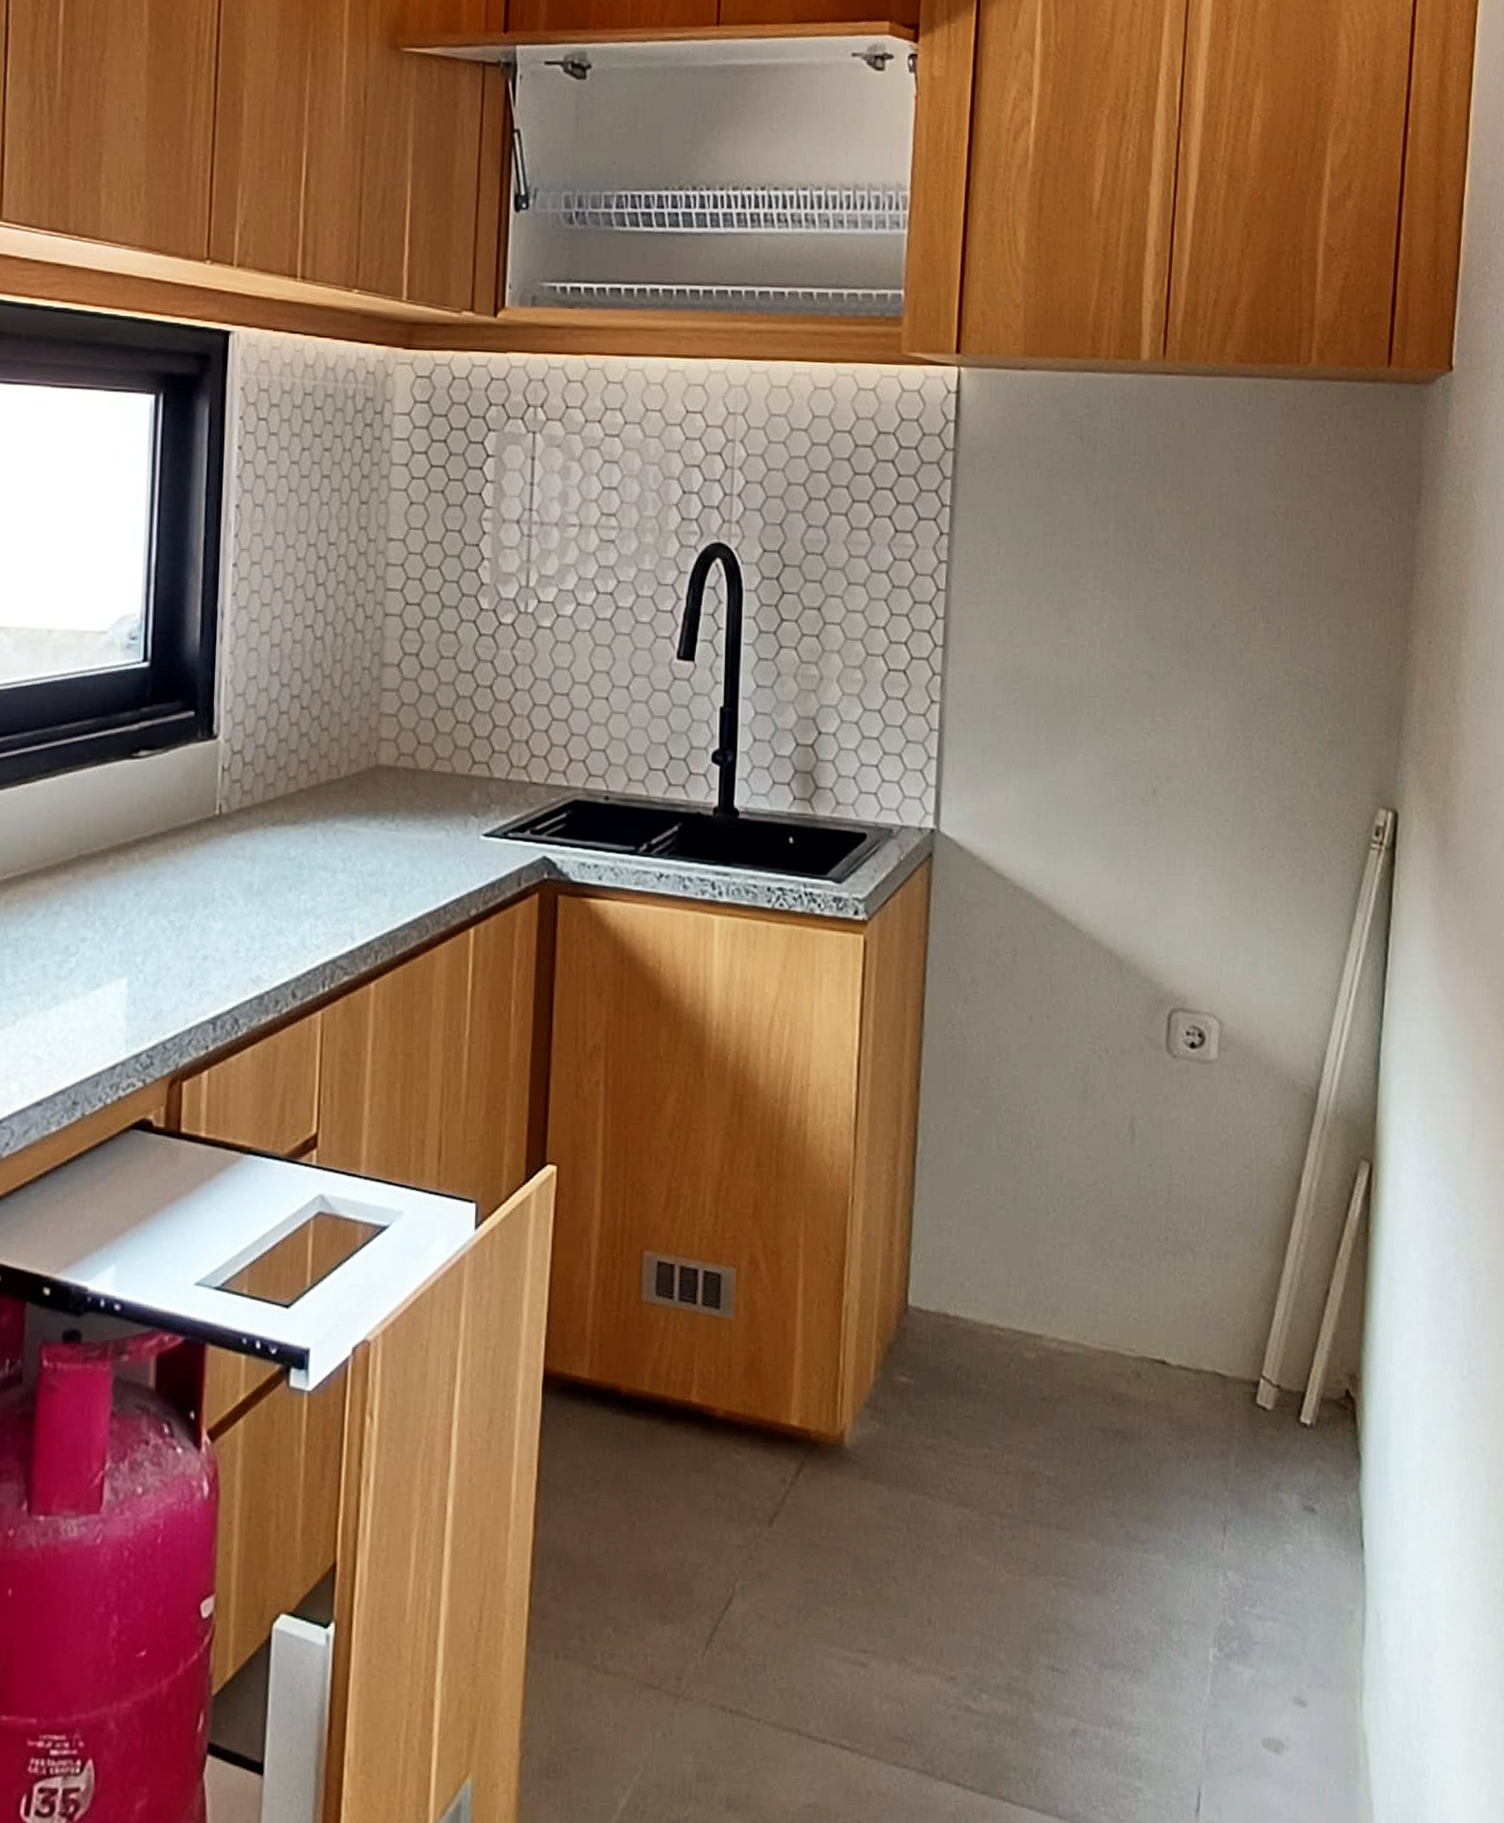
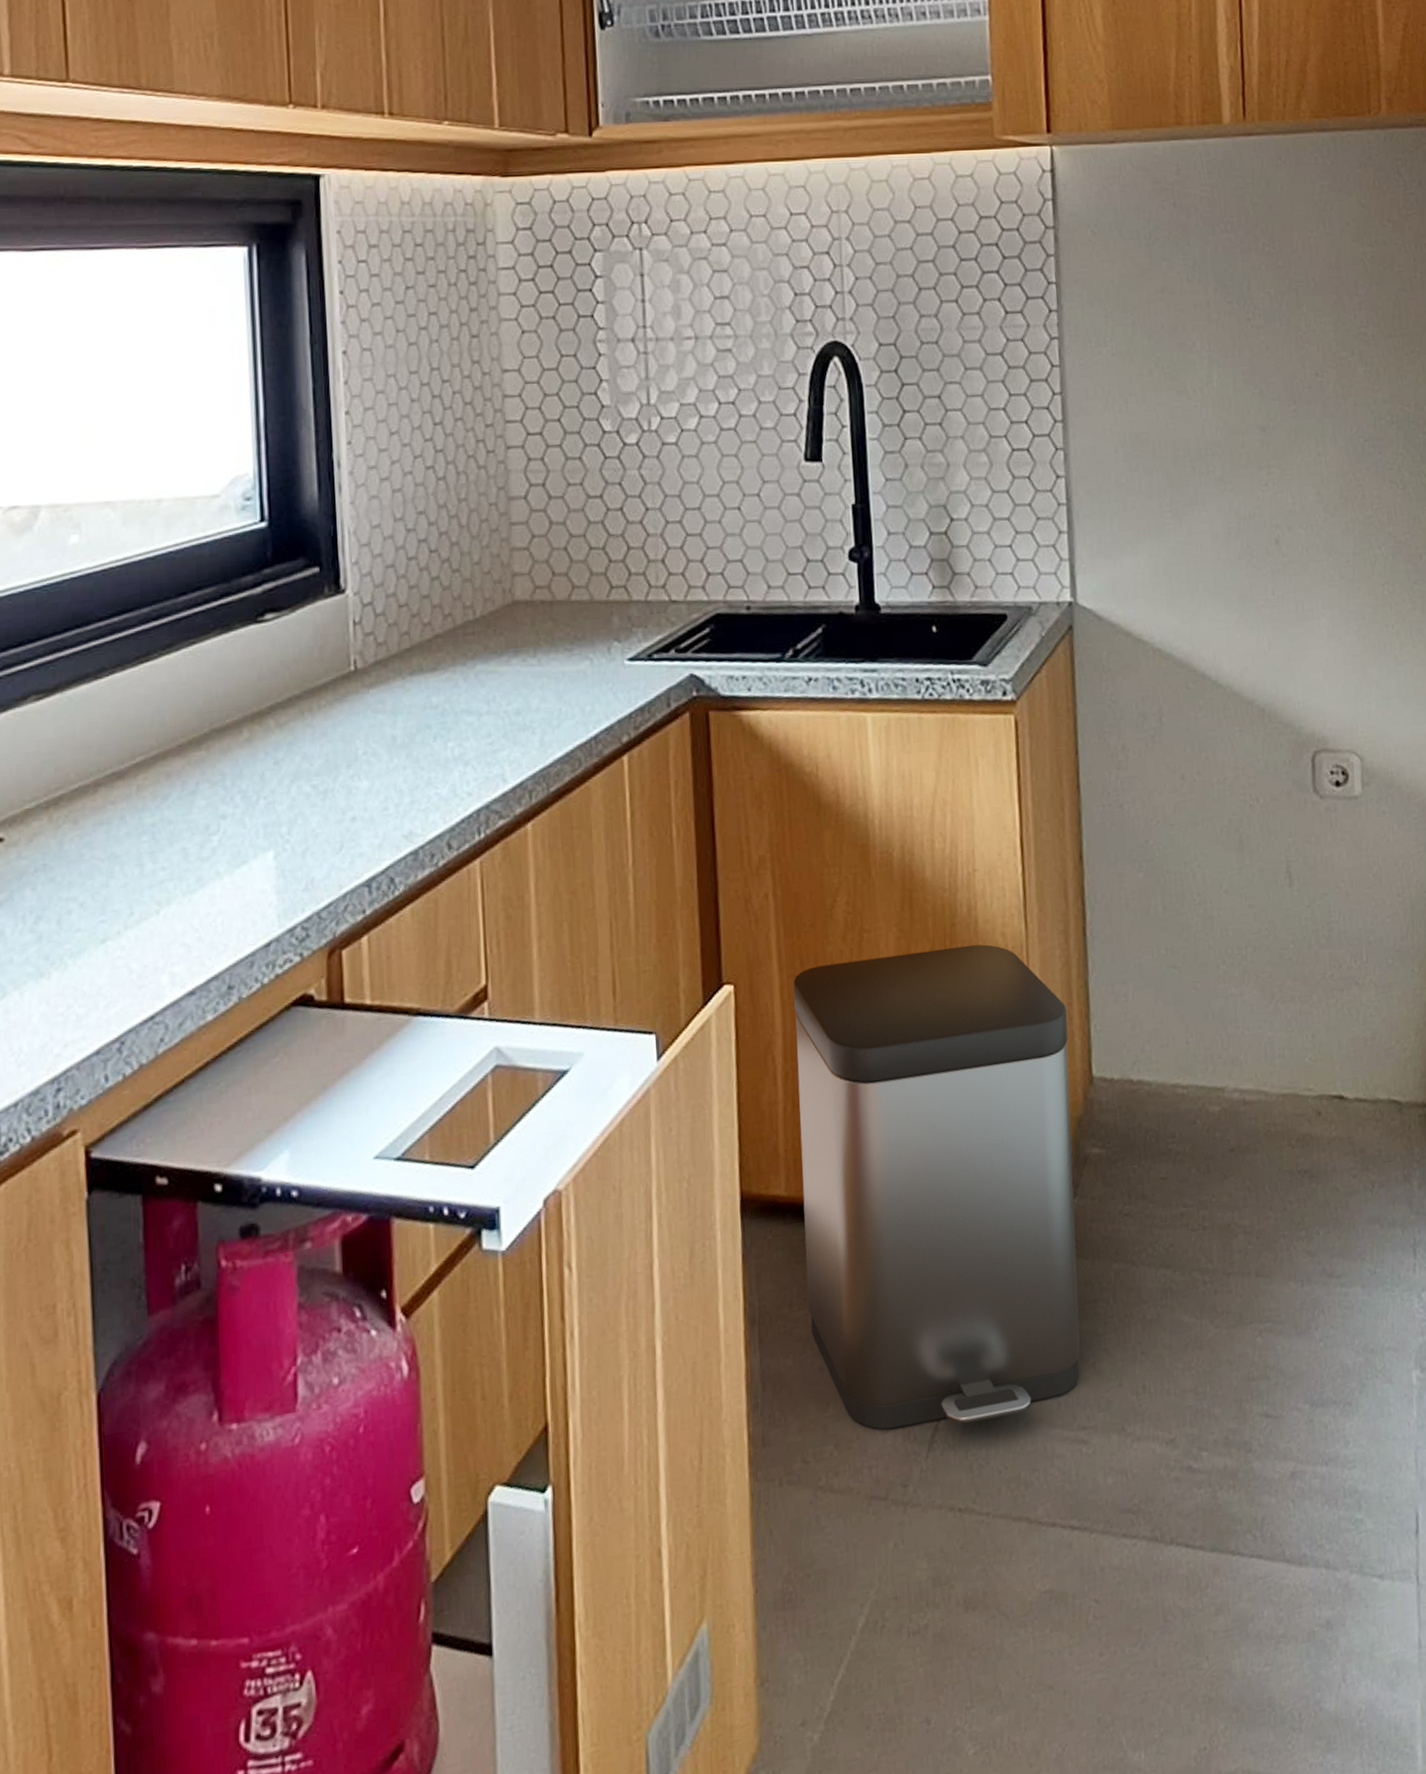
pedal bin: none [599,1158,889,1628] -> present [793,944,1080,1430]

